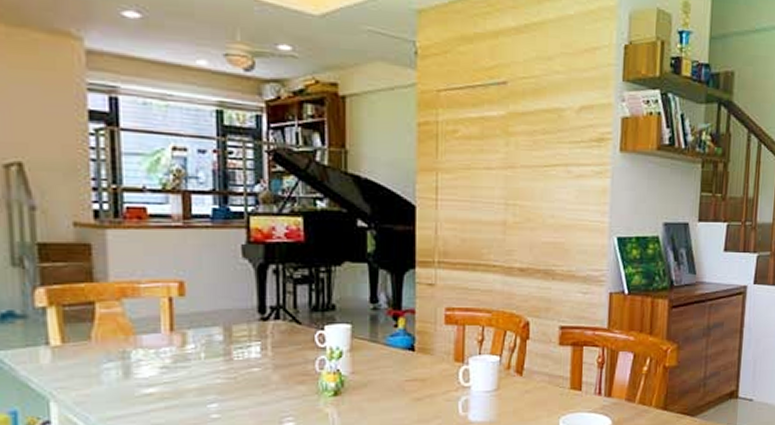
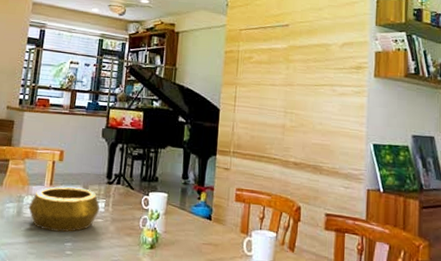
decorative bowl: none [141,330,254,392] -> present [28,186,100,232]

